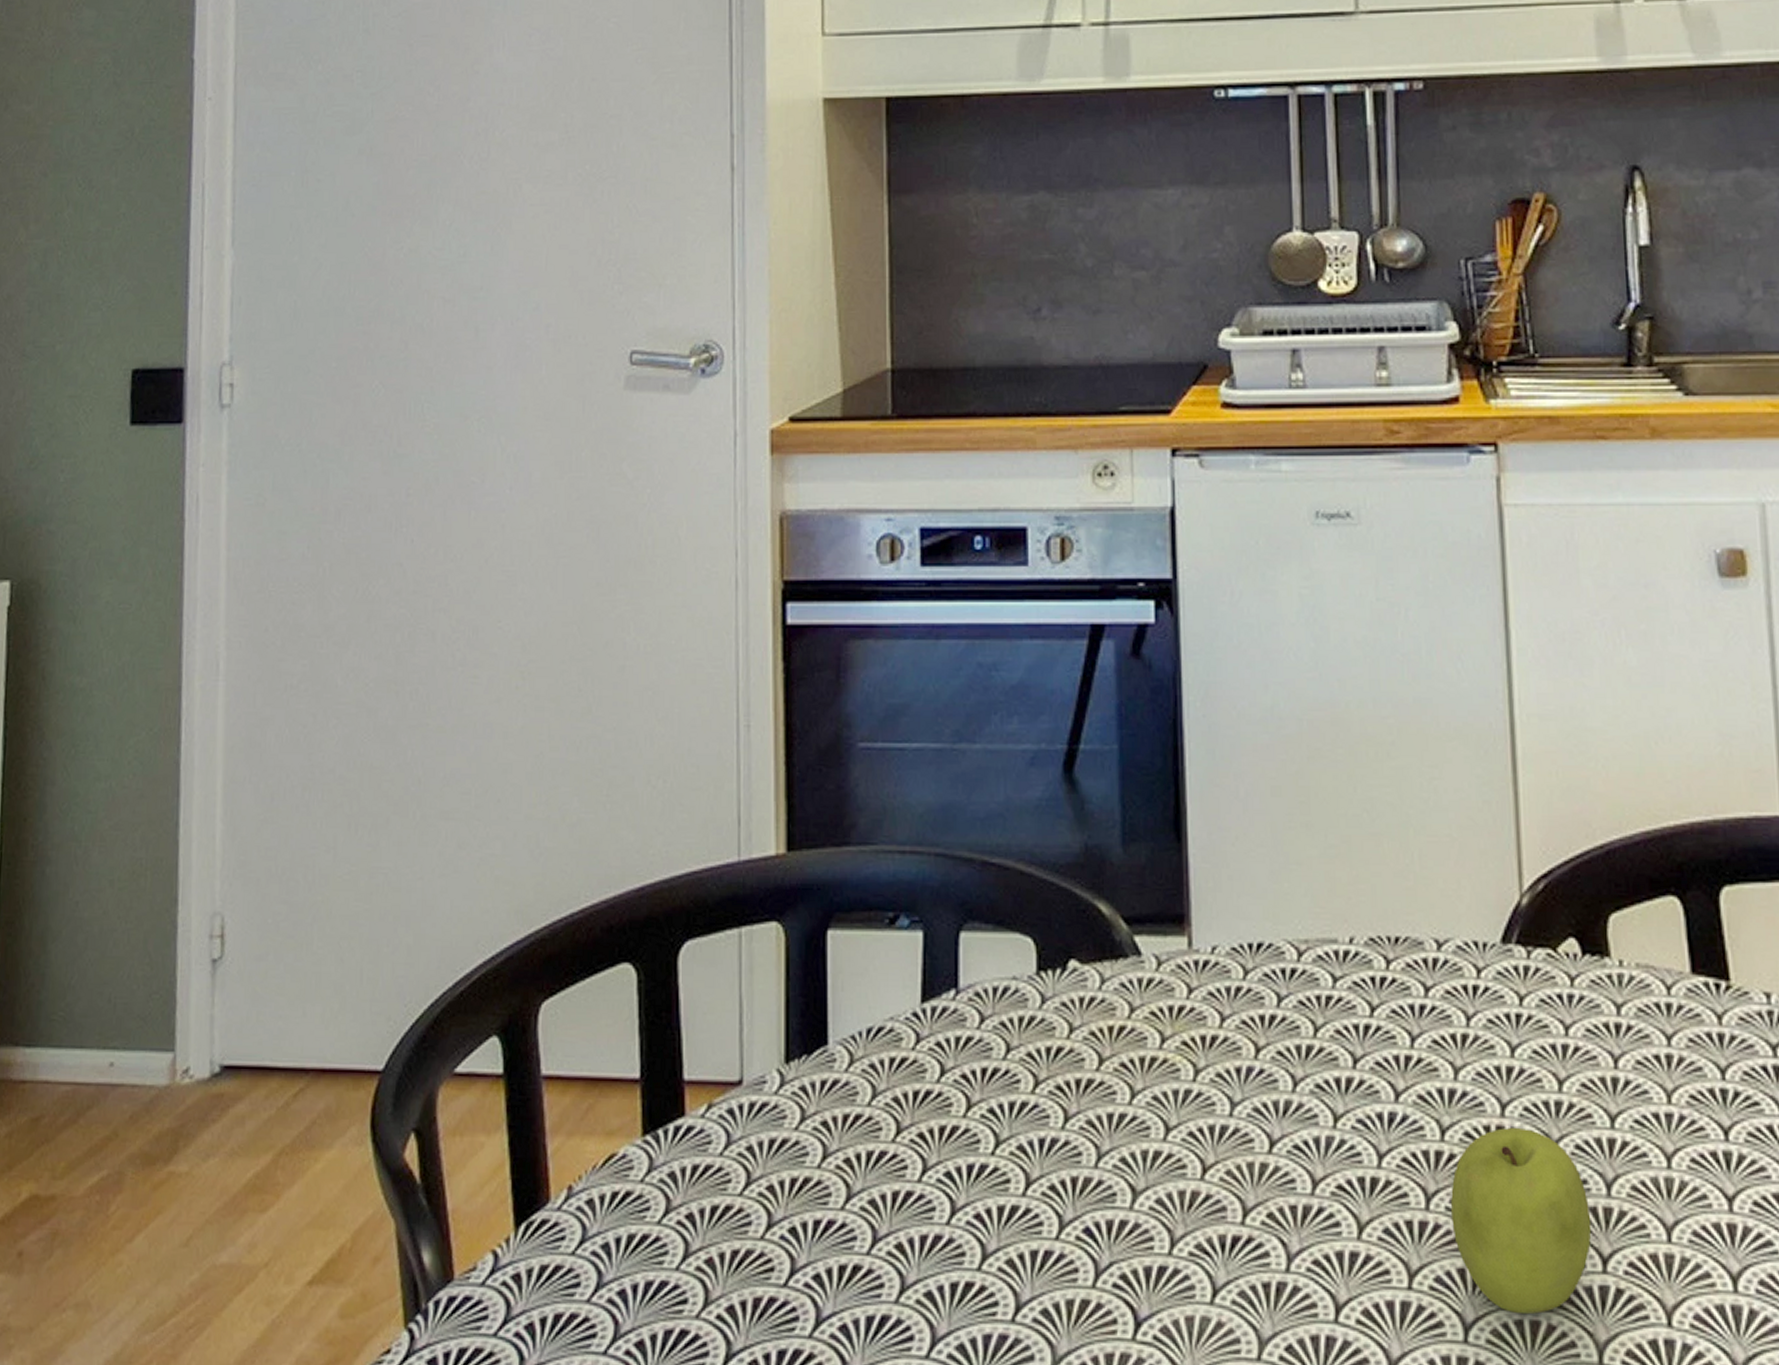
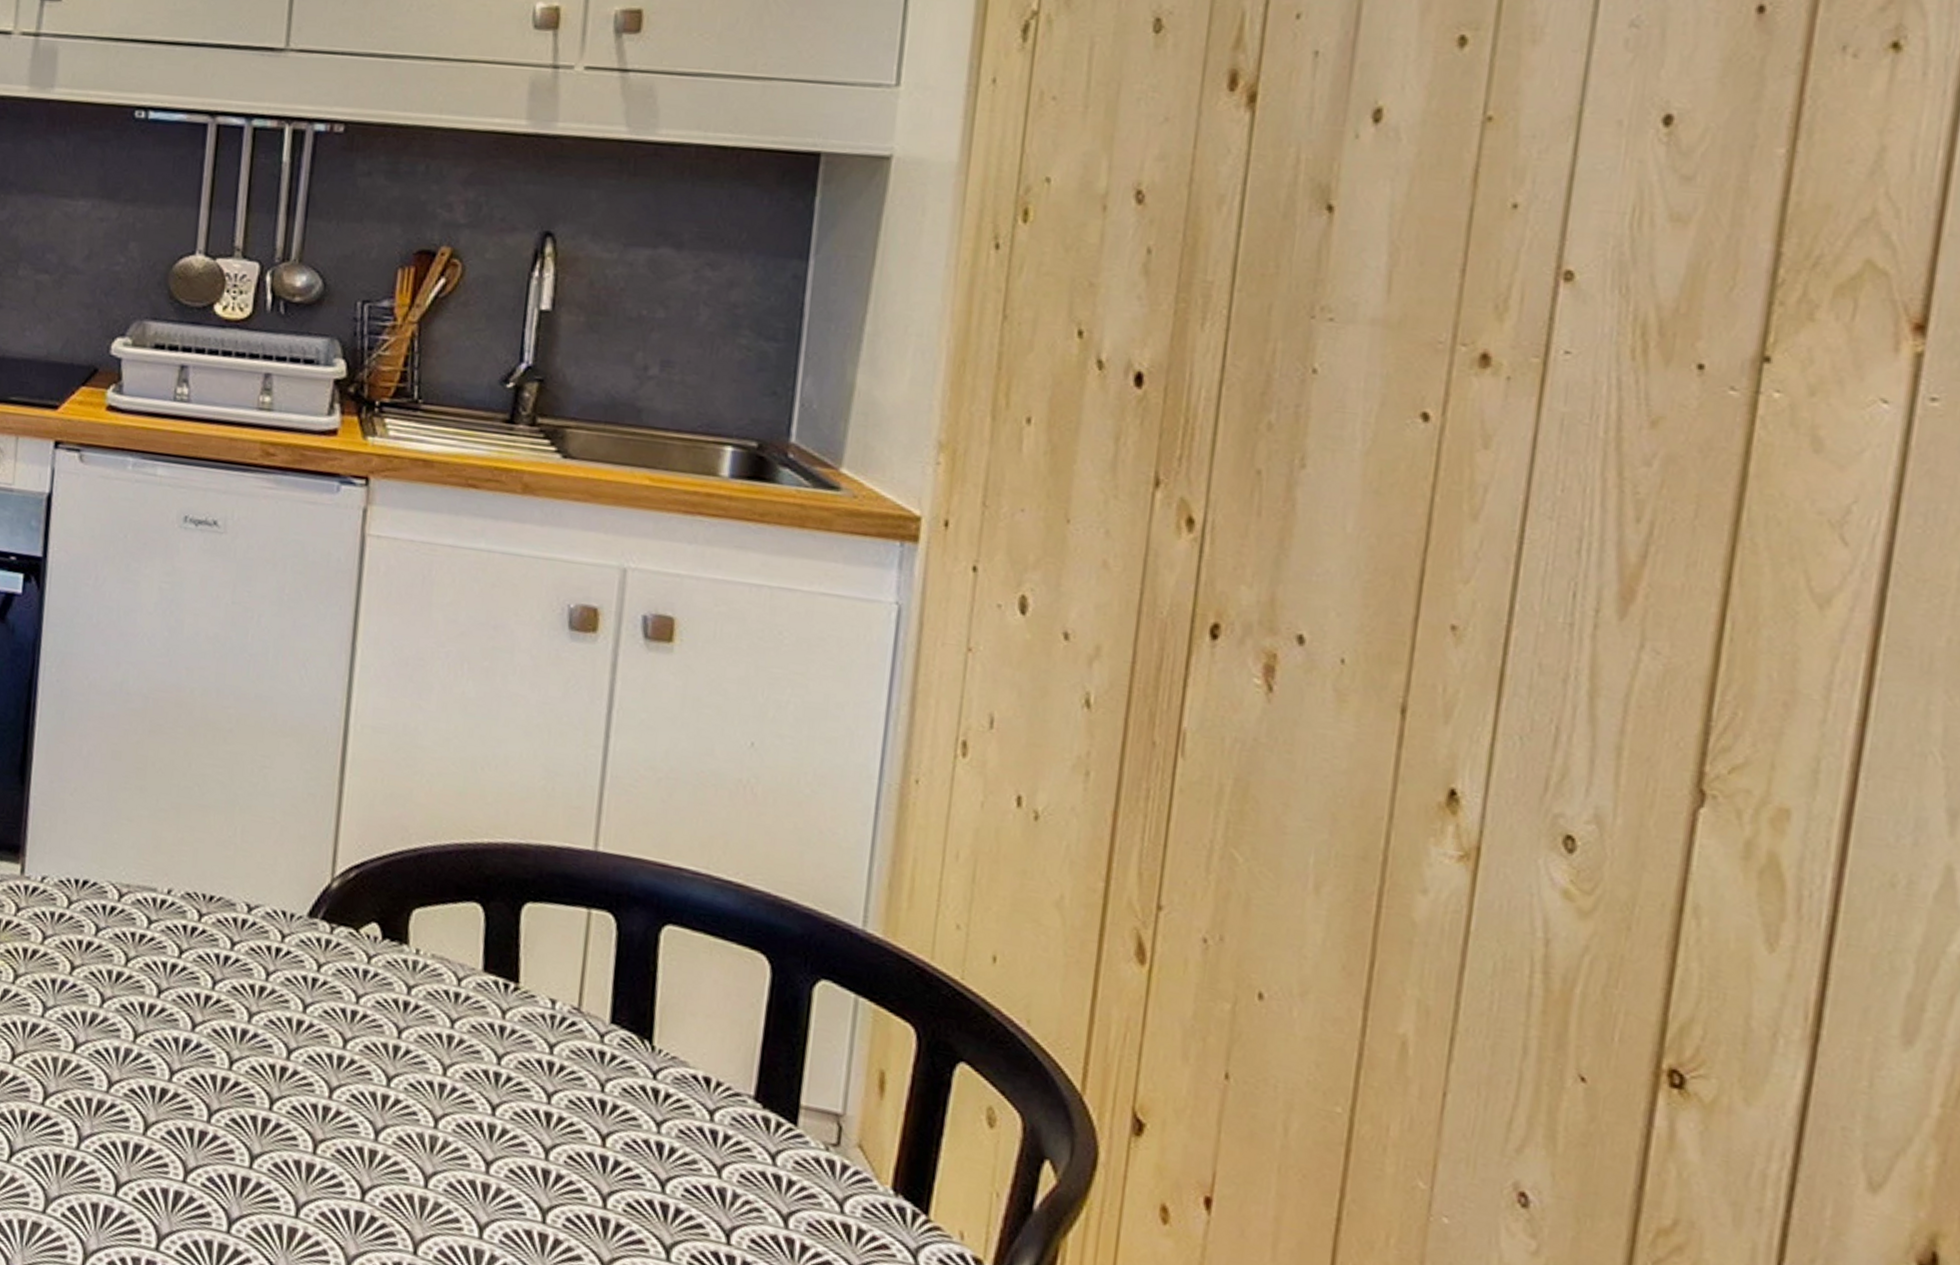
fruit: present [1450,1127,1592,1315] -> none [229,1069,357,1223]

